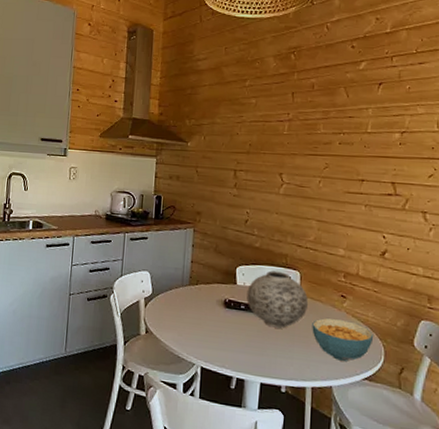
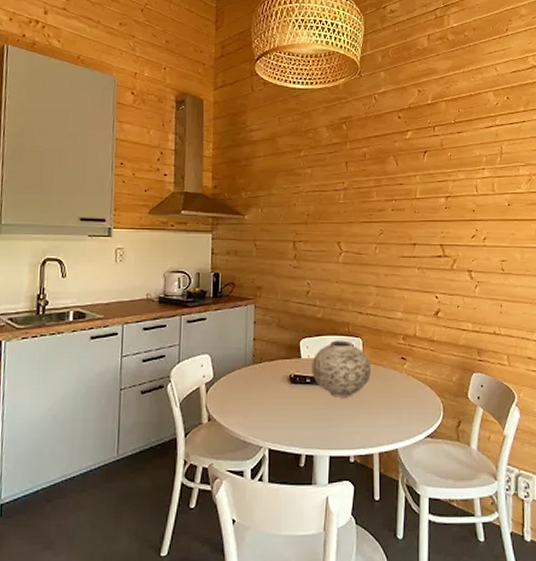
cereal bowl: present [312,318,374,361] -> none [376,381,433,422]

